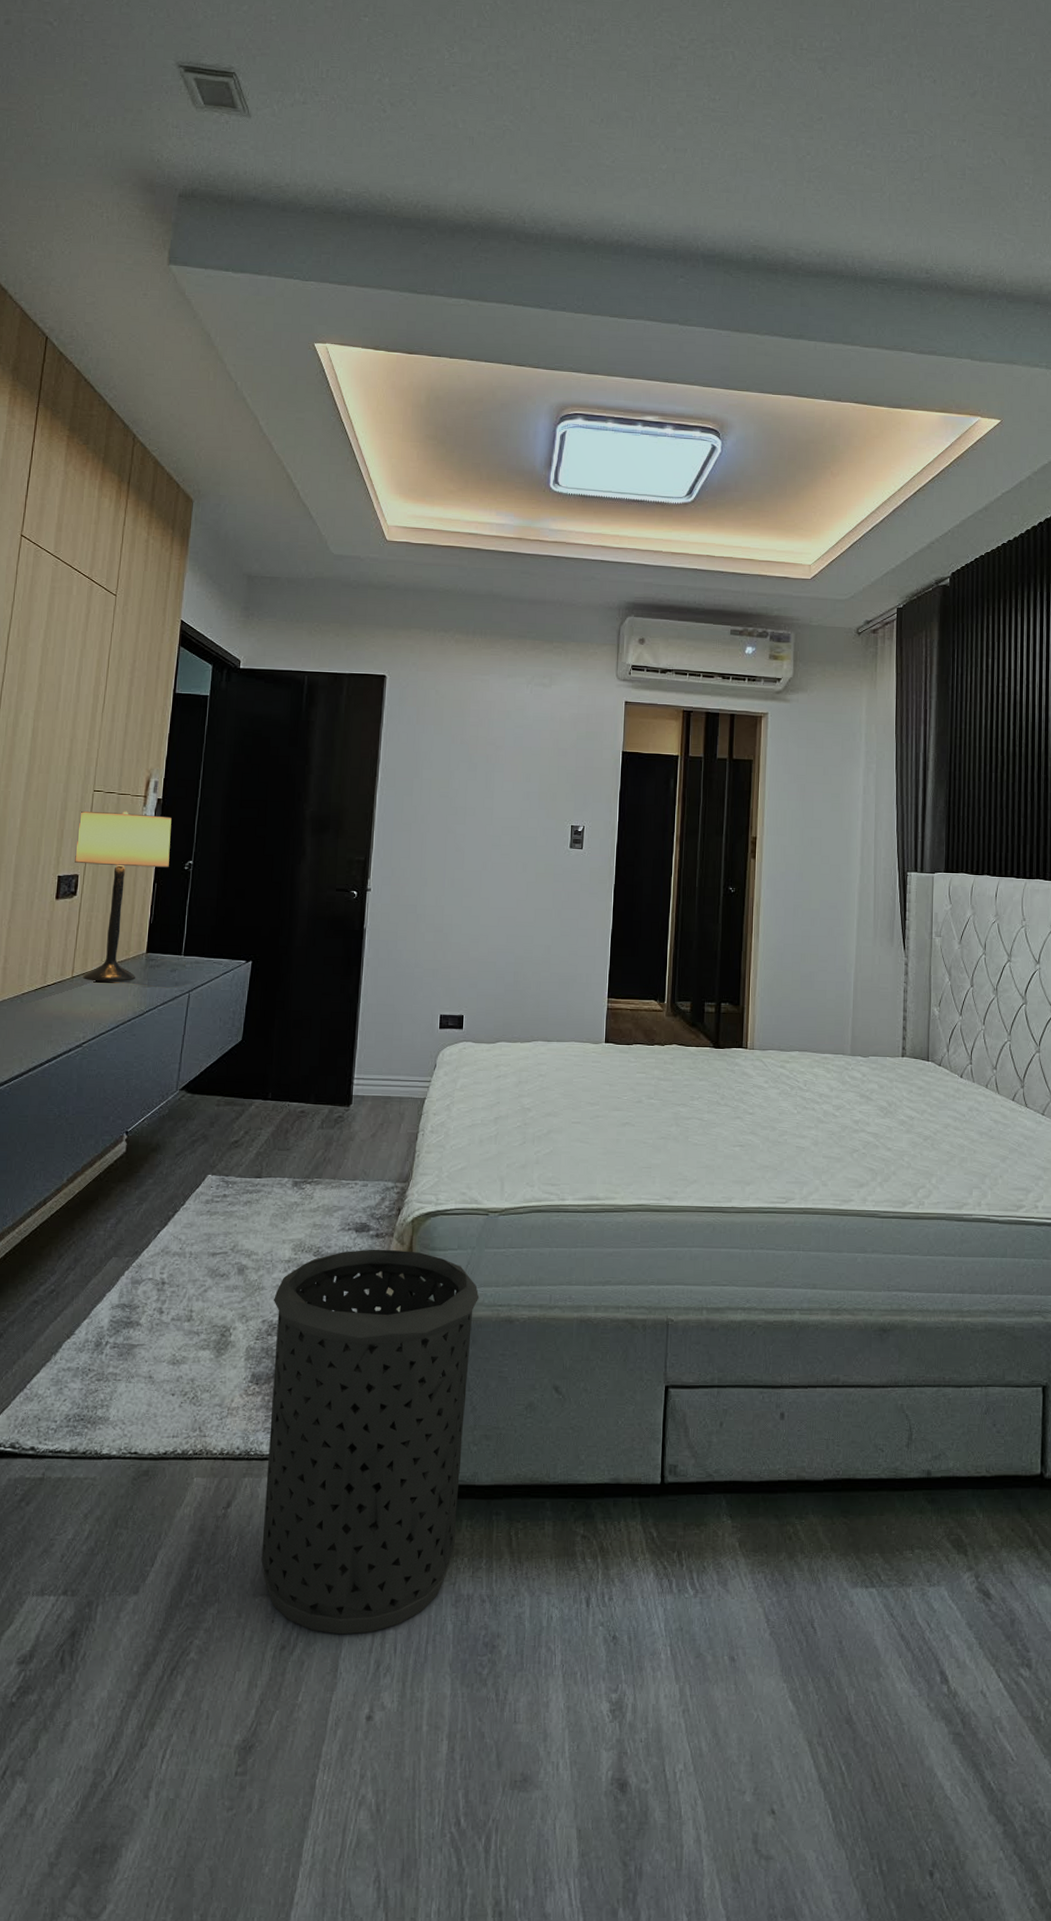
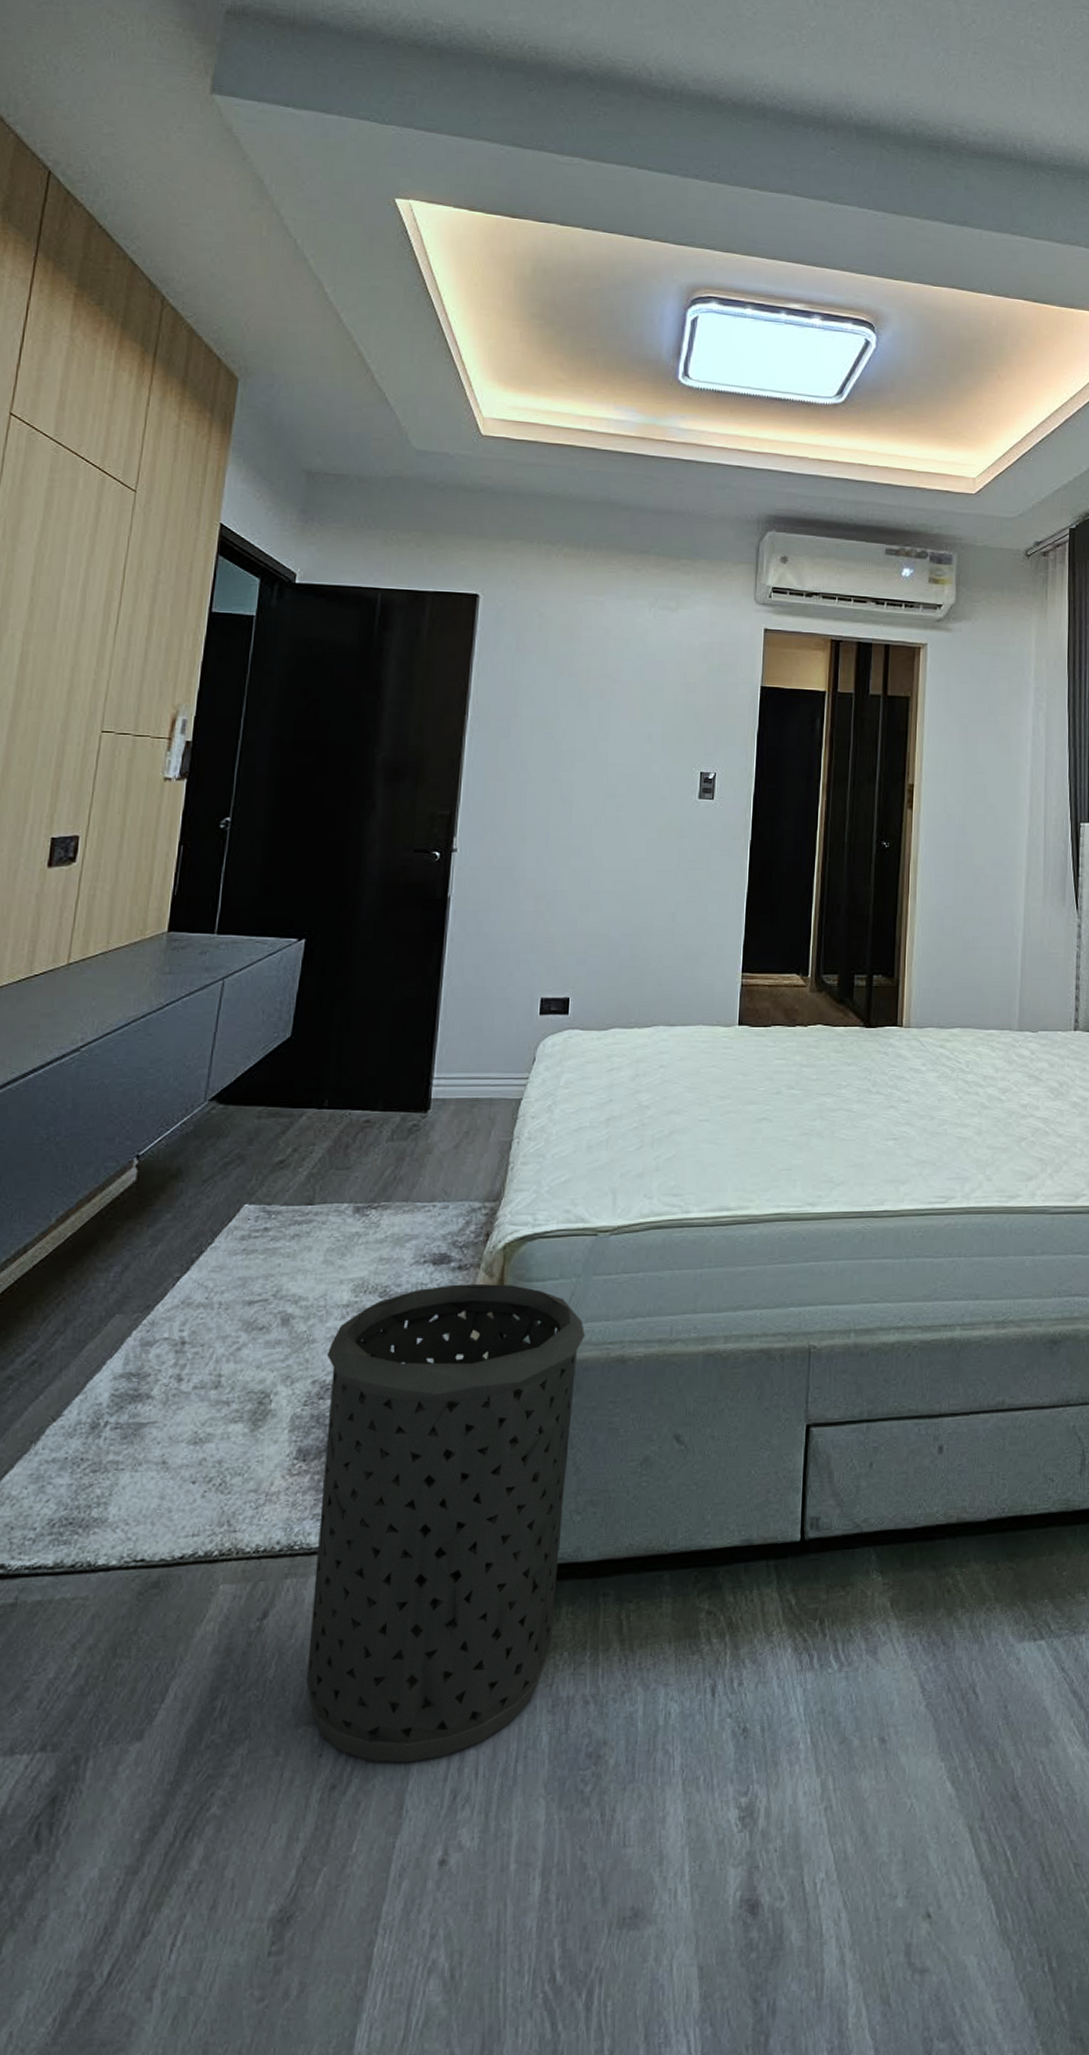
table lamp: present [75,810,172,982] -> none [74,756,204,969]

